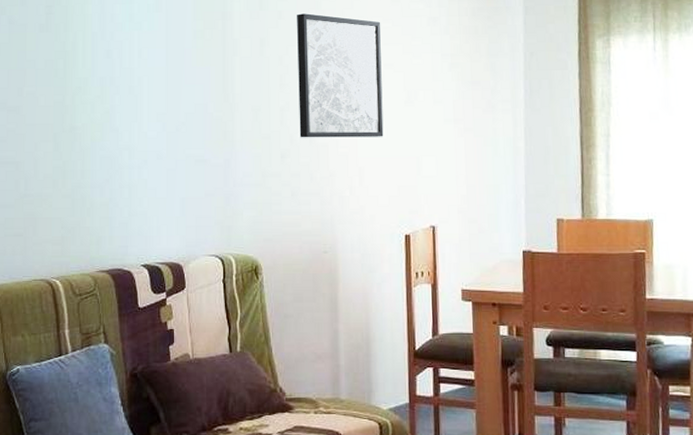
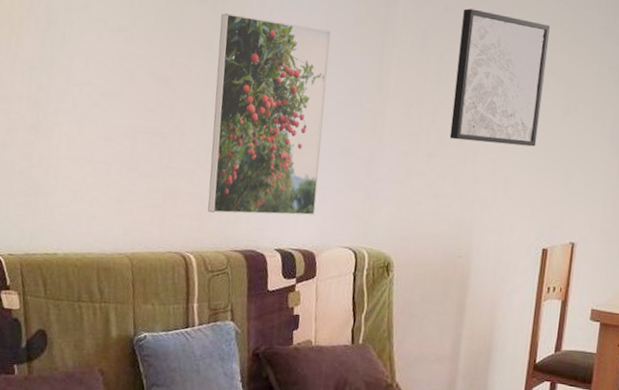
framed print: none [63,40,177,235] -> present [208,13,331,216]

